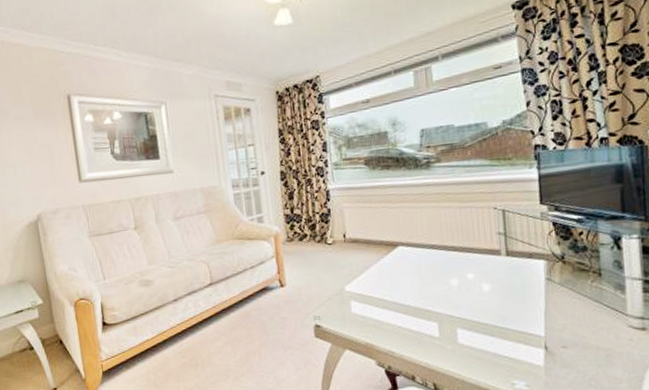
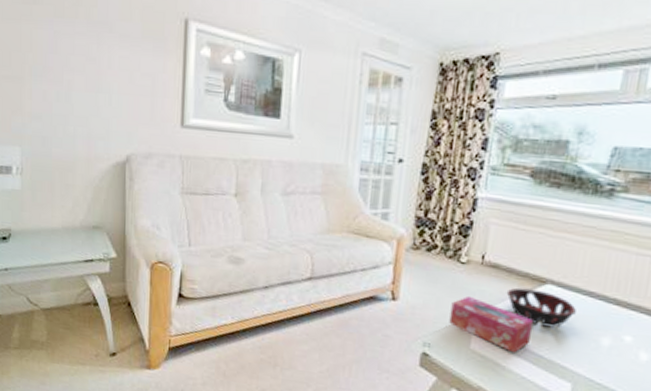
tissue box: none [328,269,397,309] -> present [449,295,533,353]
decorative bowl: none [369,252,426,281] -> present [506,287,576,328]

